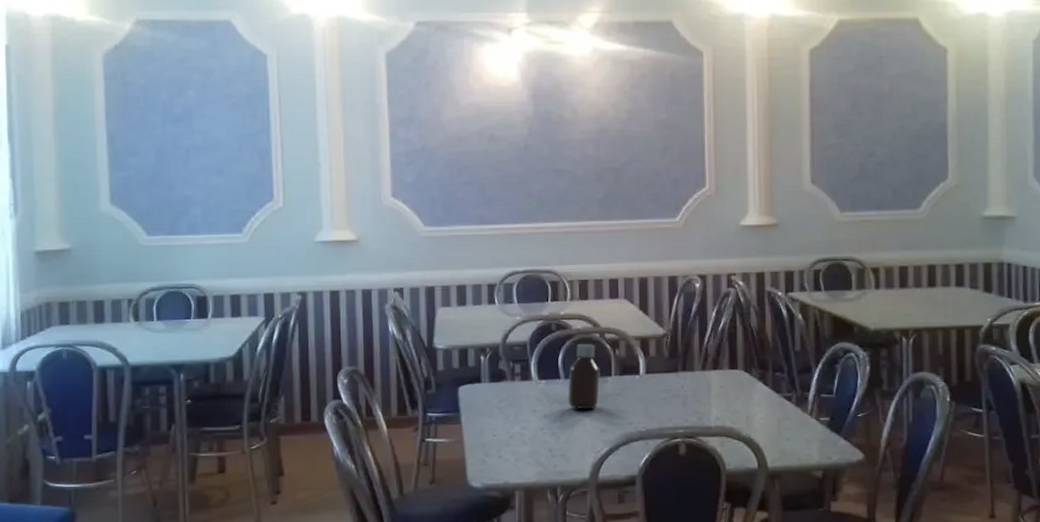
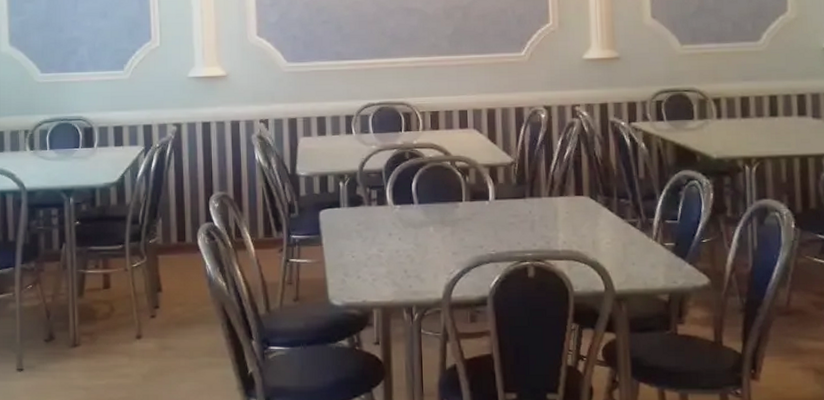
bottle: present [568,344,601,409] -> none [421,171,452,233]

